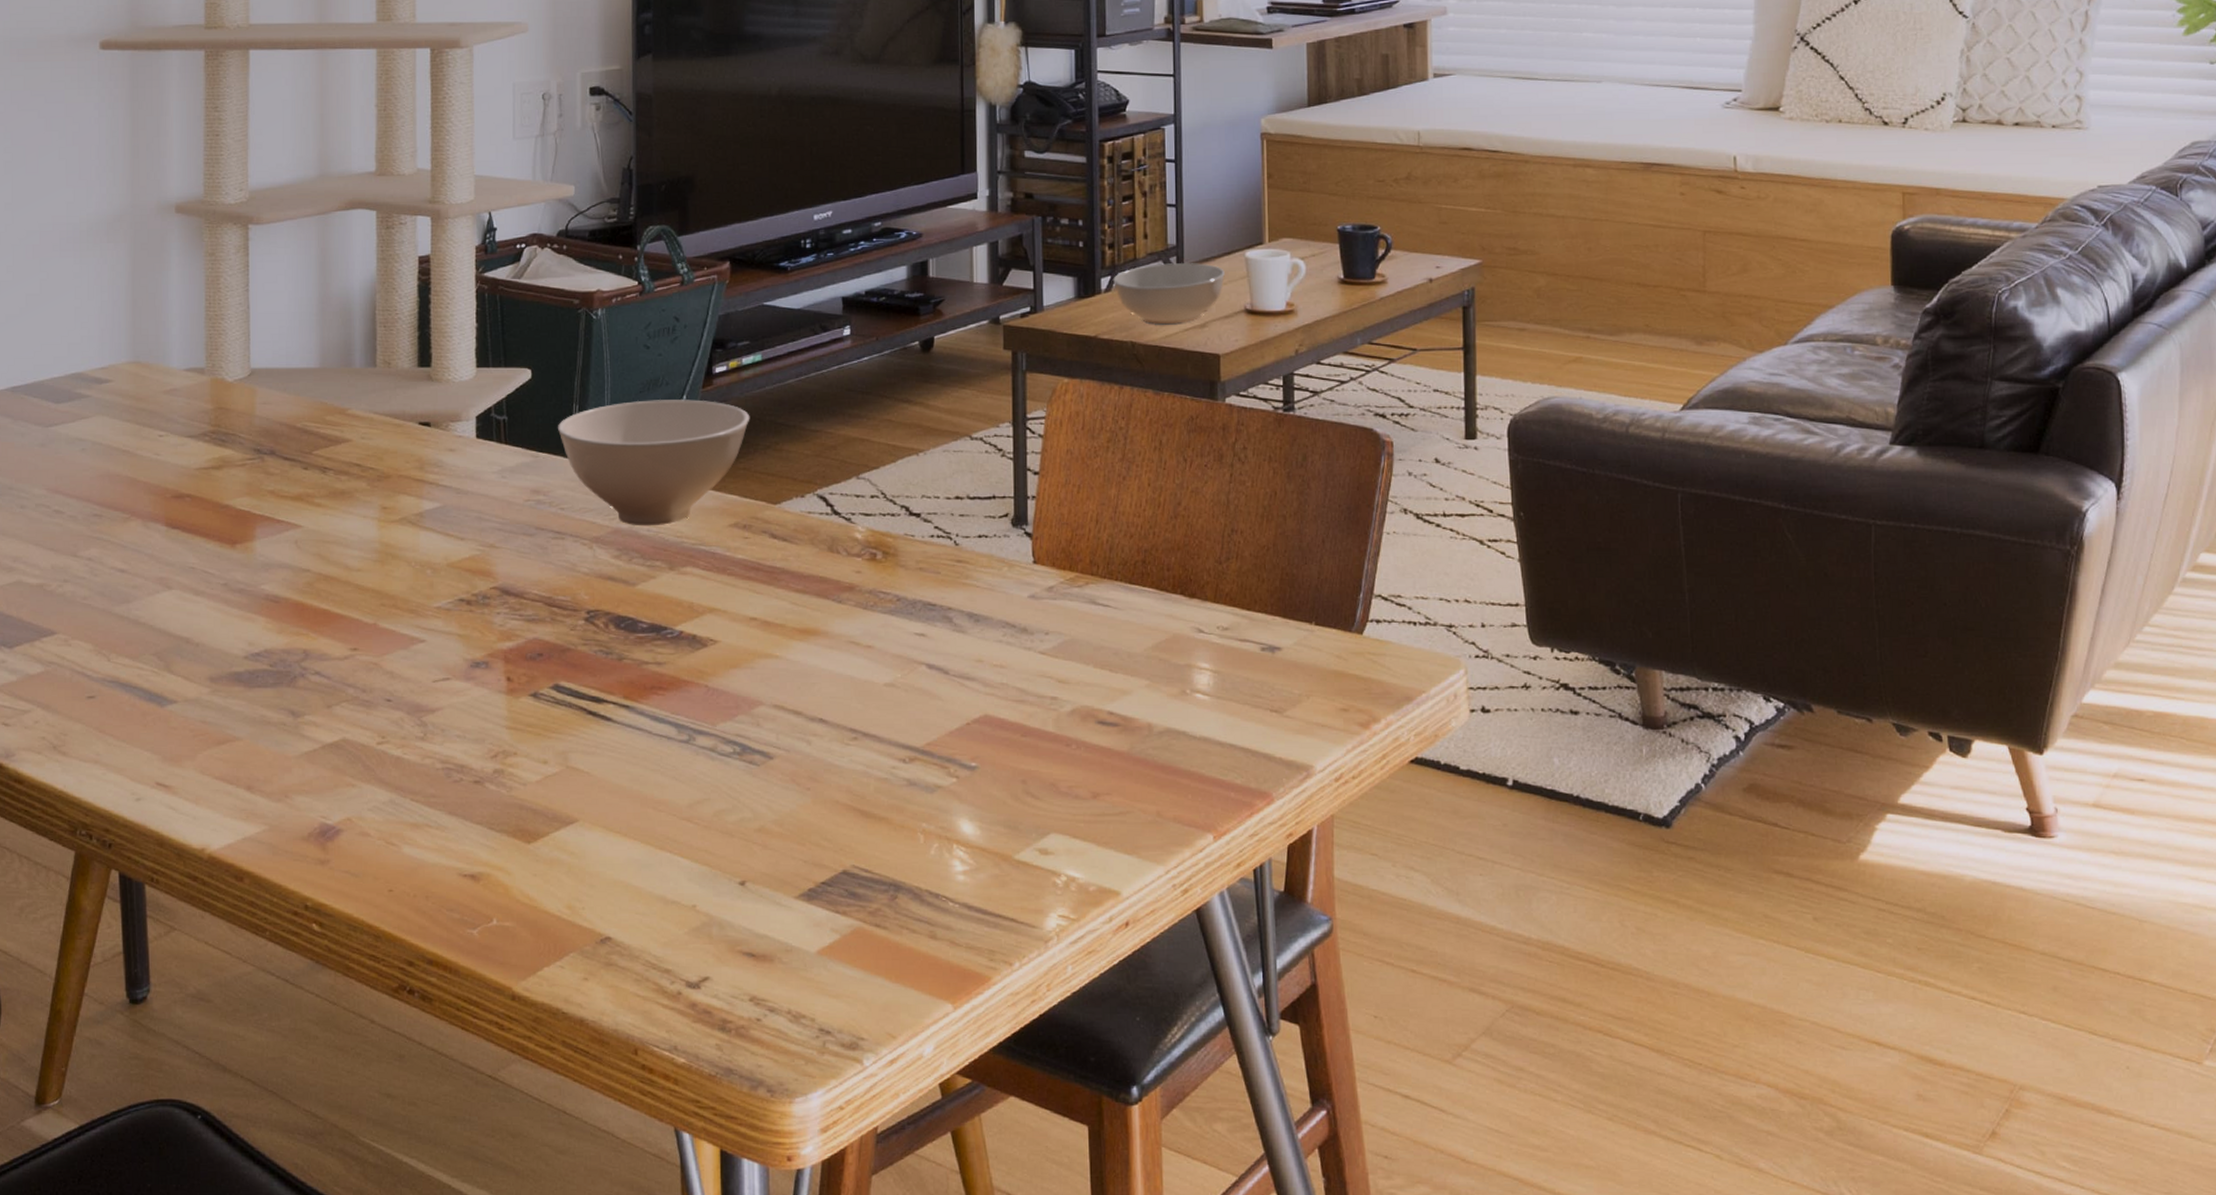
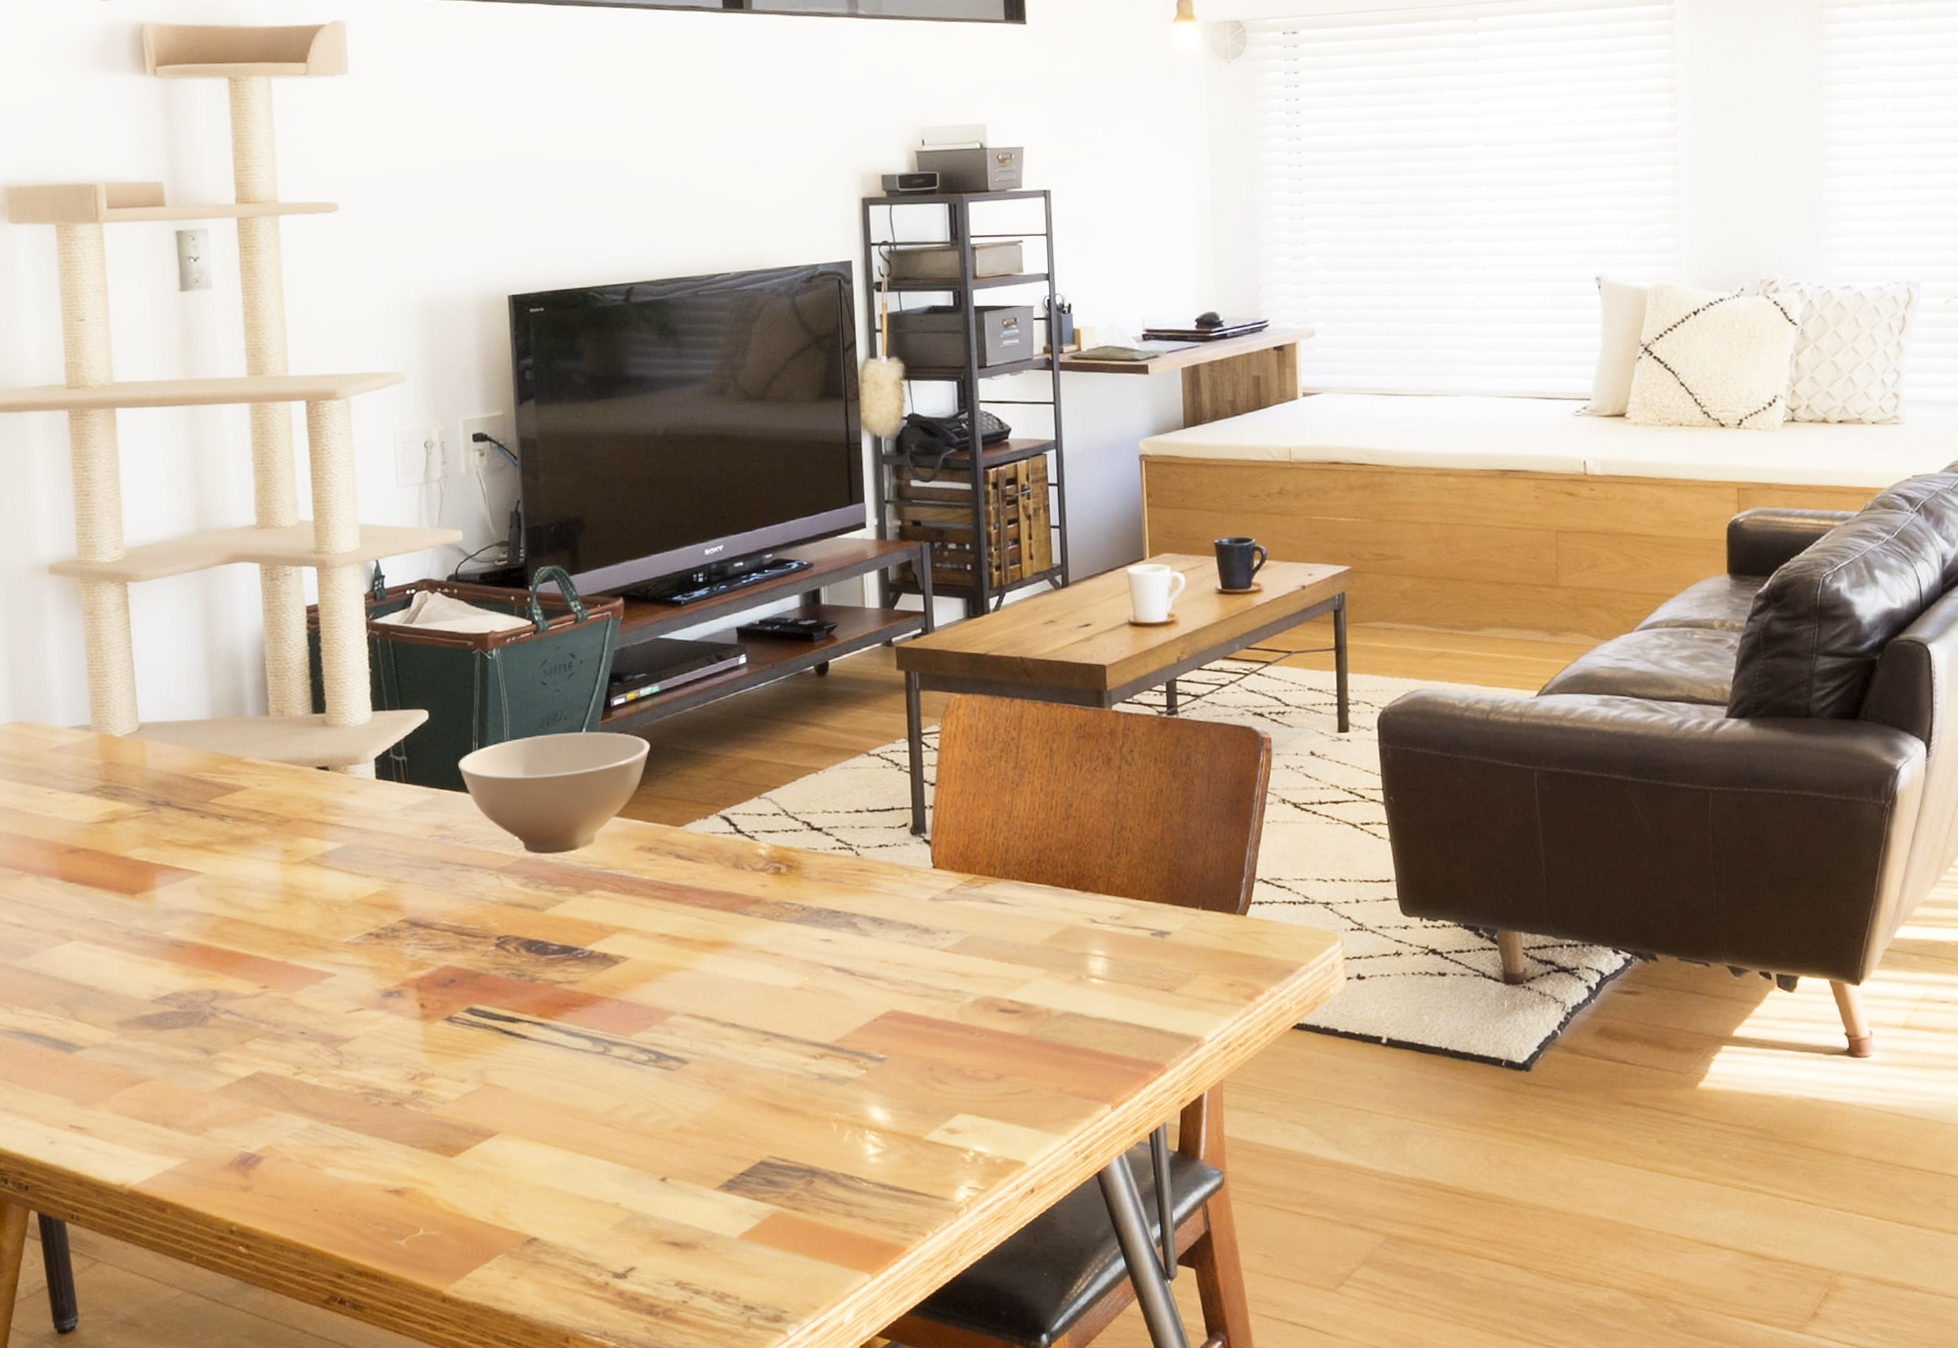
bowl: present [1113,262,1225,325] -> none [1001,580,1108,640]

